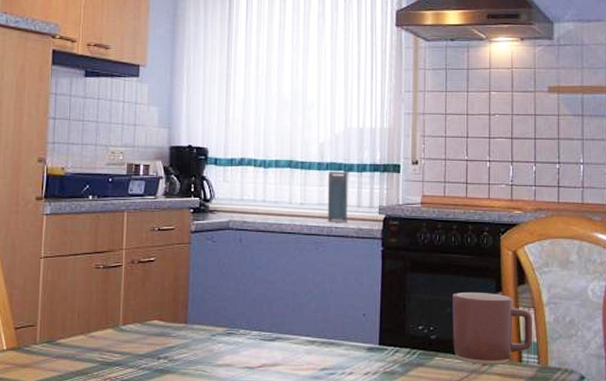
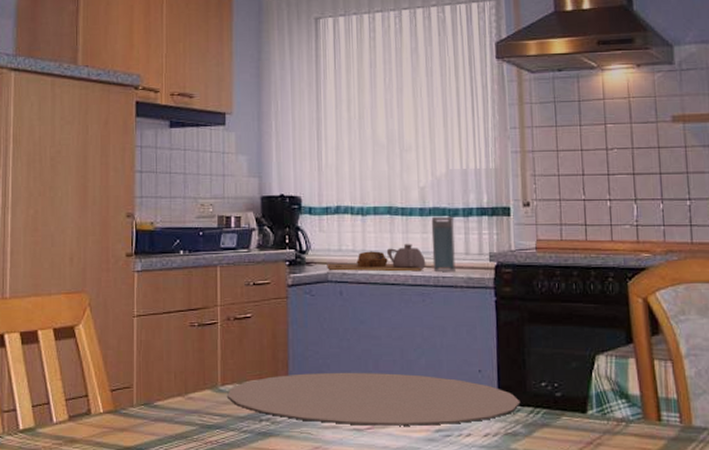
placemat: none [128,314,399,364] -> present [227,372,521,426]
cutting board: none [229,201,317,222] -> present [327,251,422,272]
teapot: none [285,196,321,221] -> present [386,244,426,270]
mug: present [452,291,533,365] -> none [577,344,673,424]

